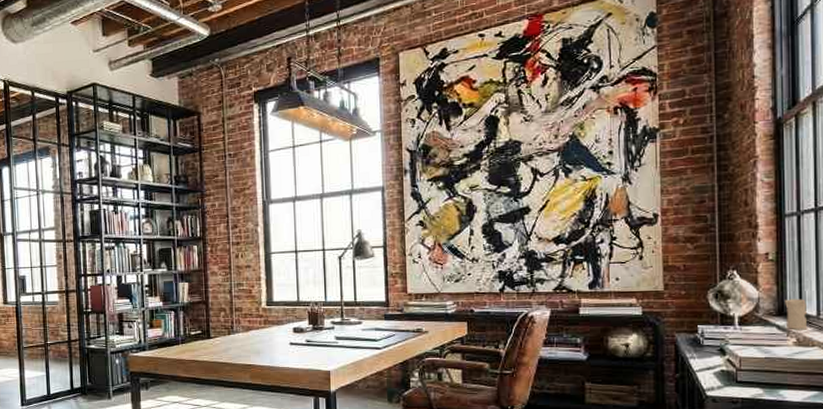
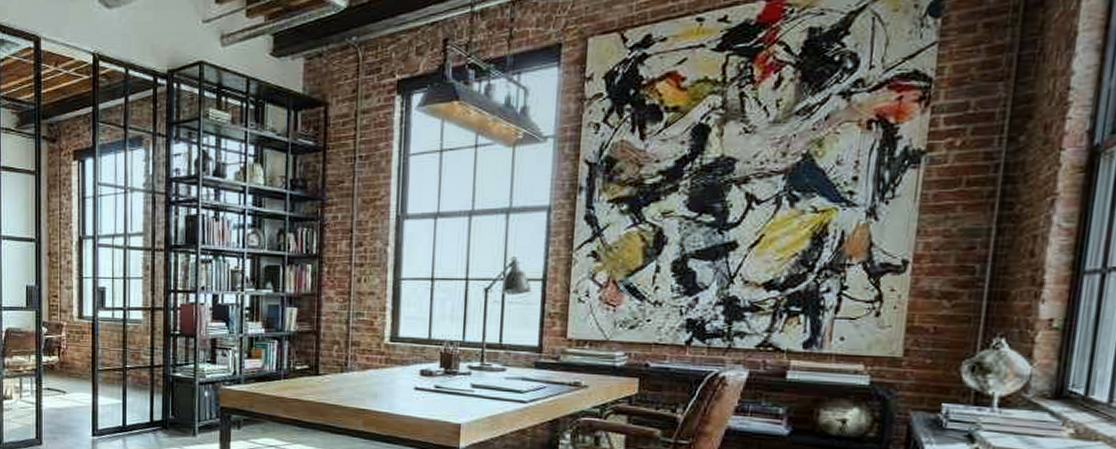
candle: present [785,299,808,330] -> none [1063,379,1096,419]

